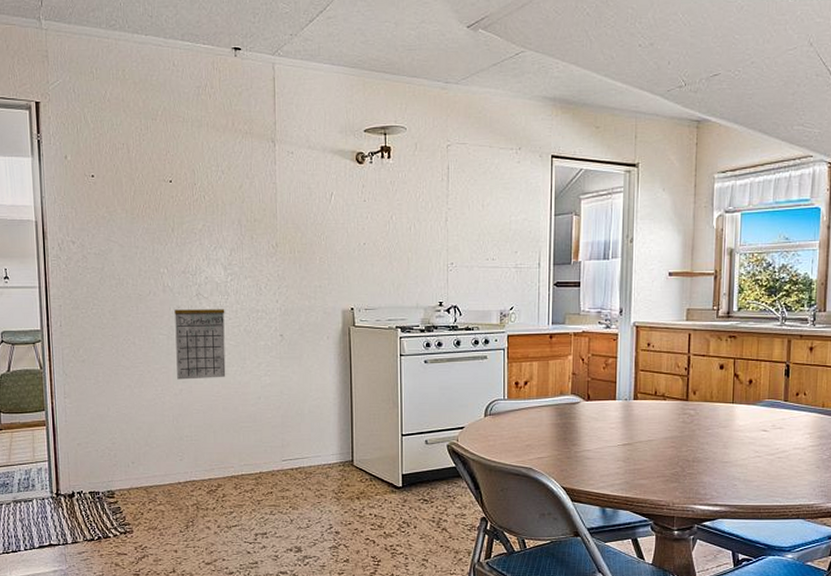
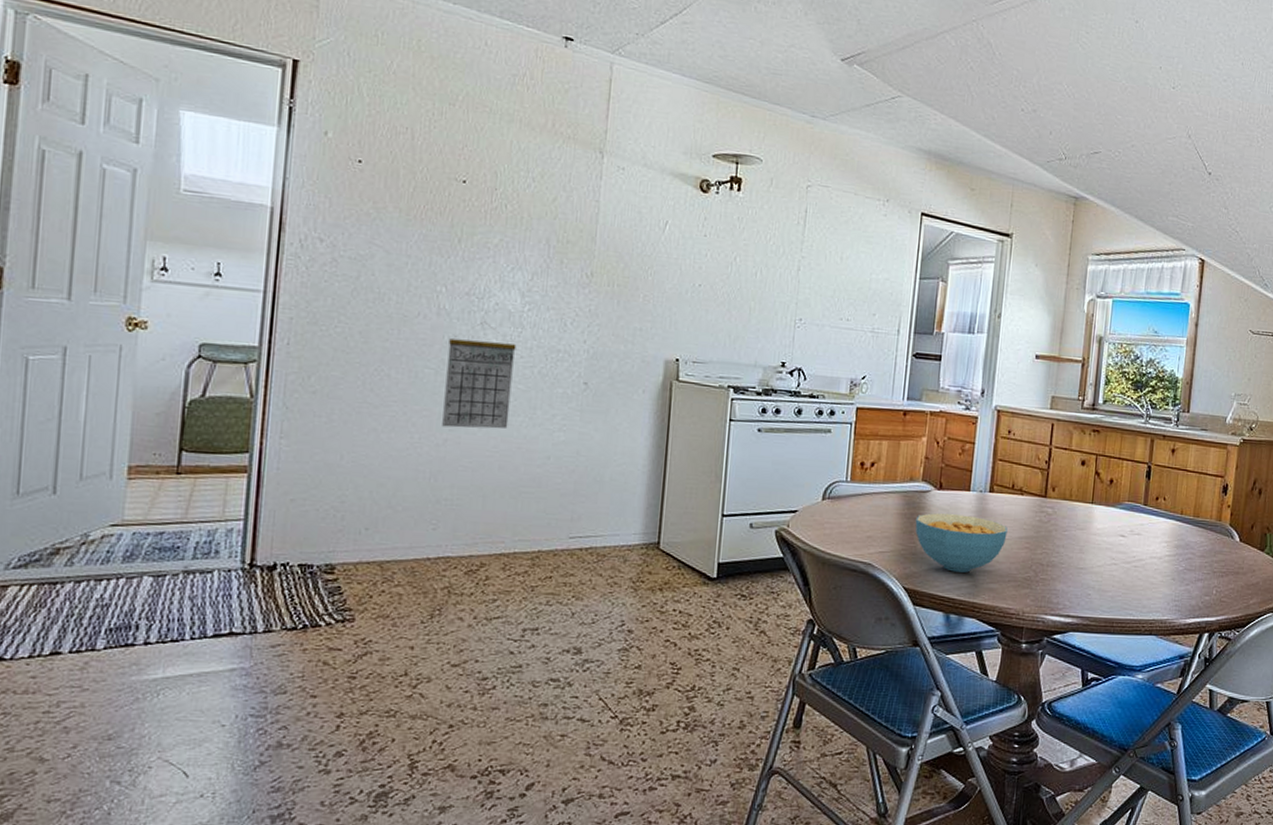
cereal bowl: none [568,421,653,471] -> present [915,513,1008,573]

